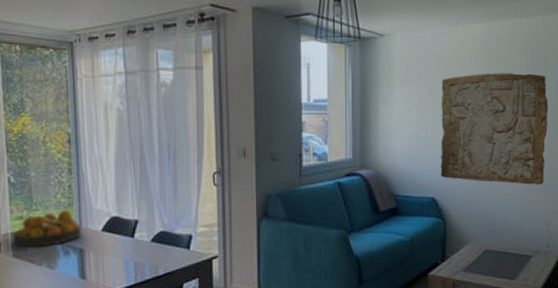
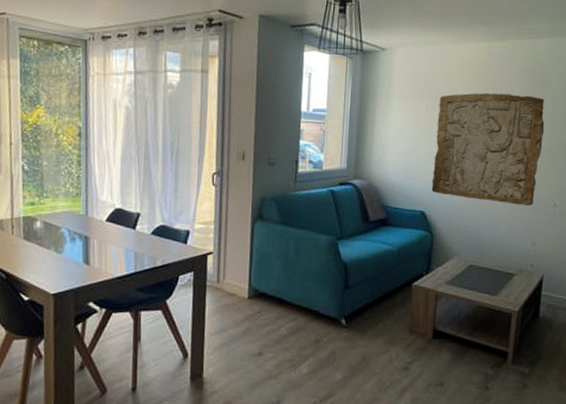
fruit bowl: present [12,211,81,247] -> none [24,200,87,232]

